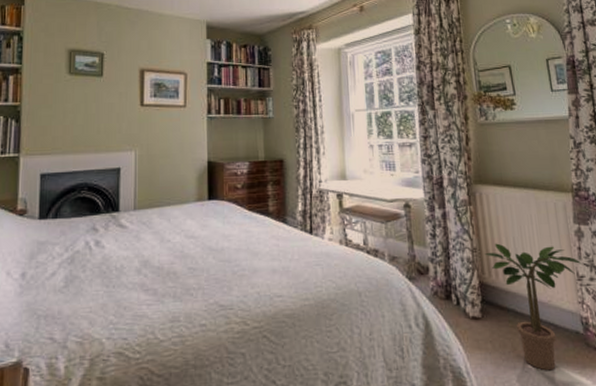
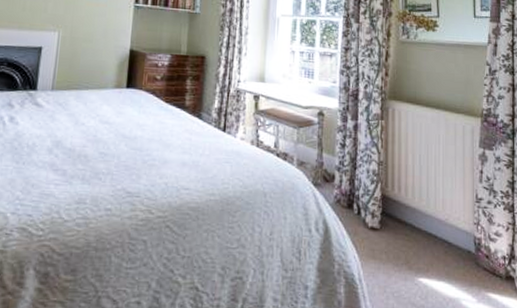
potted plant: present [484,243,581,371] -> none [390,159,481,286]

